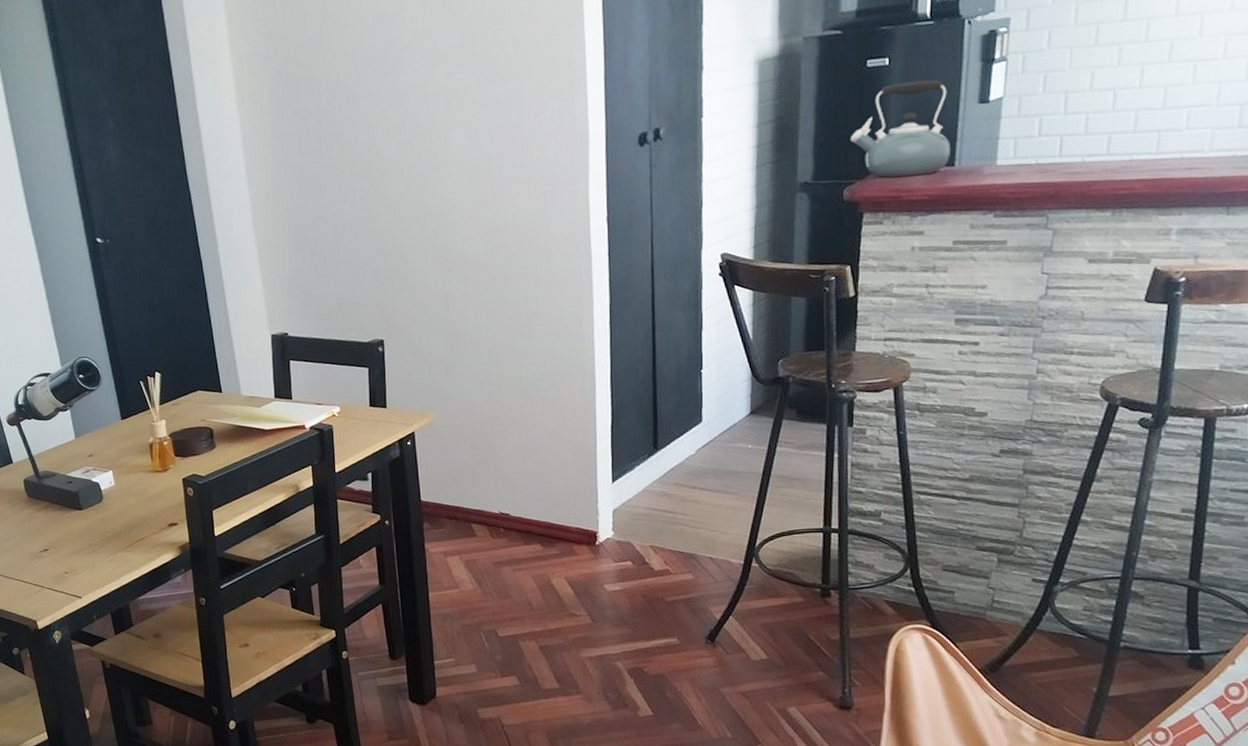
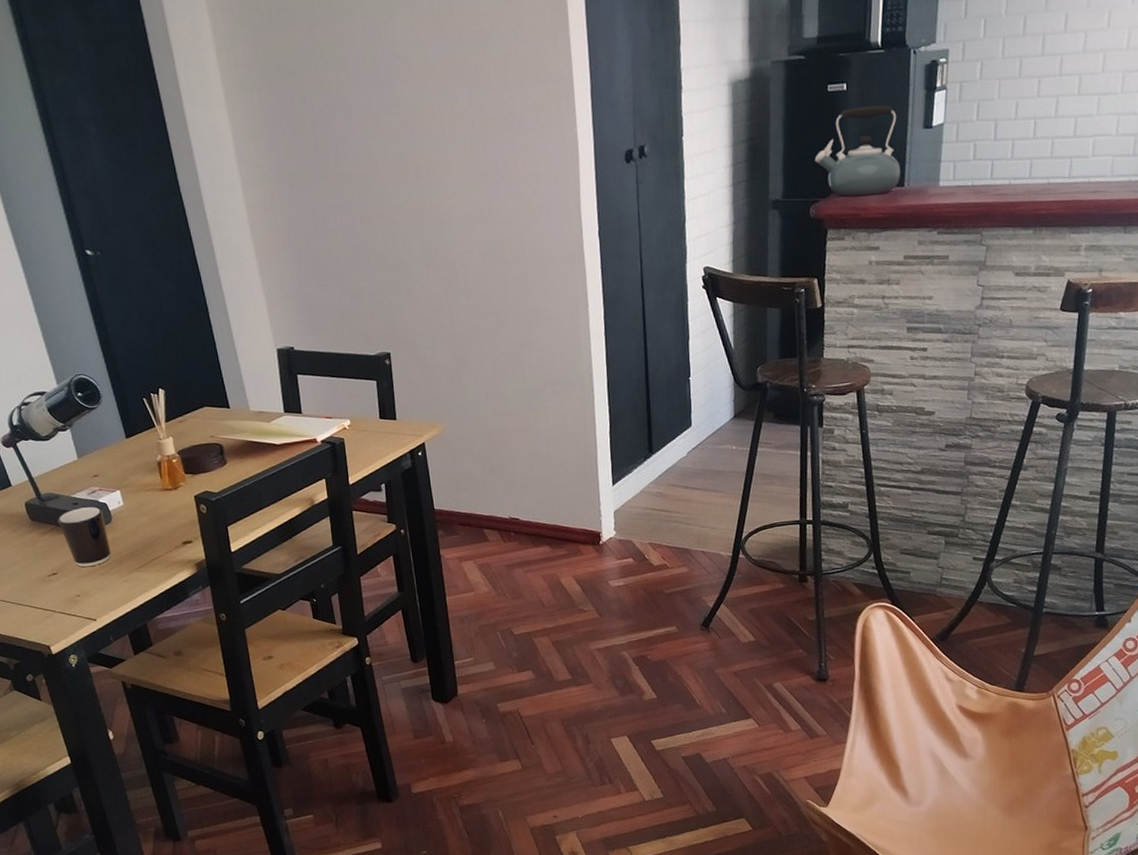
mug: none [53,485,100,545] -> present [58,506,112,567]

